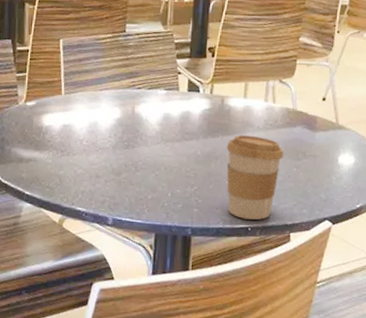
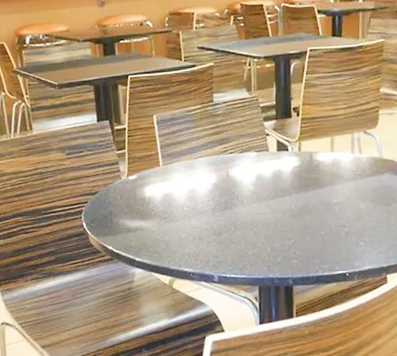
coffee cup: present [226,135,284,220] -> none [318,186,374,266]

